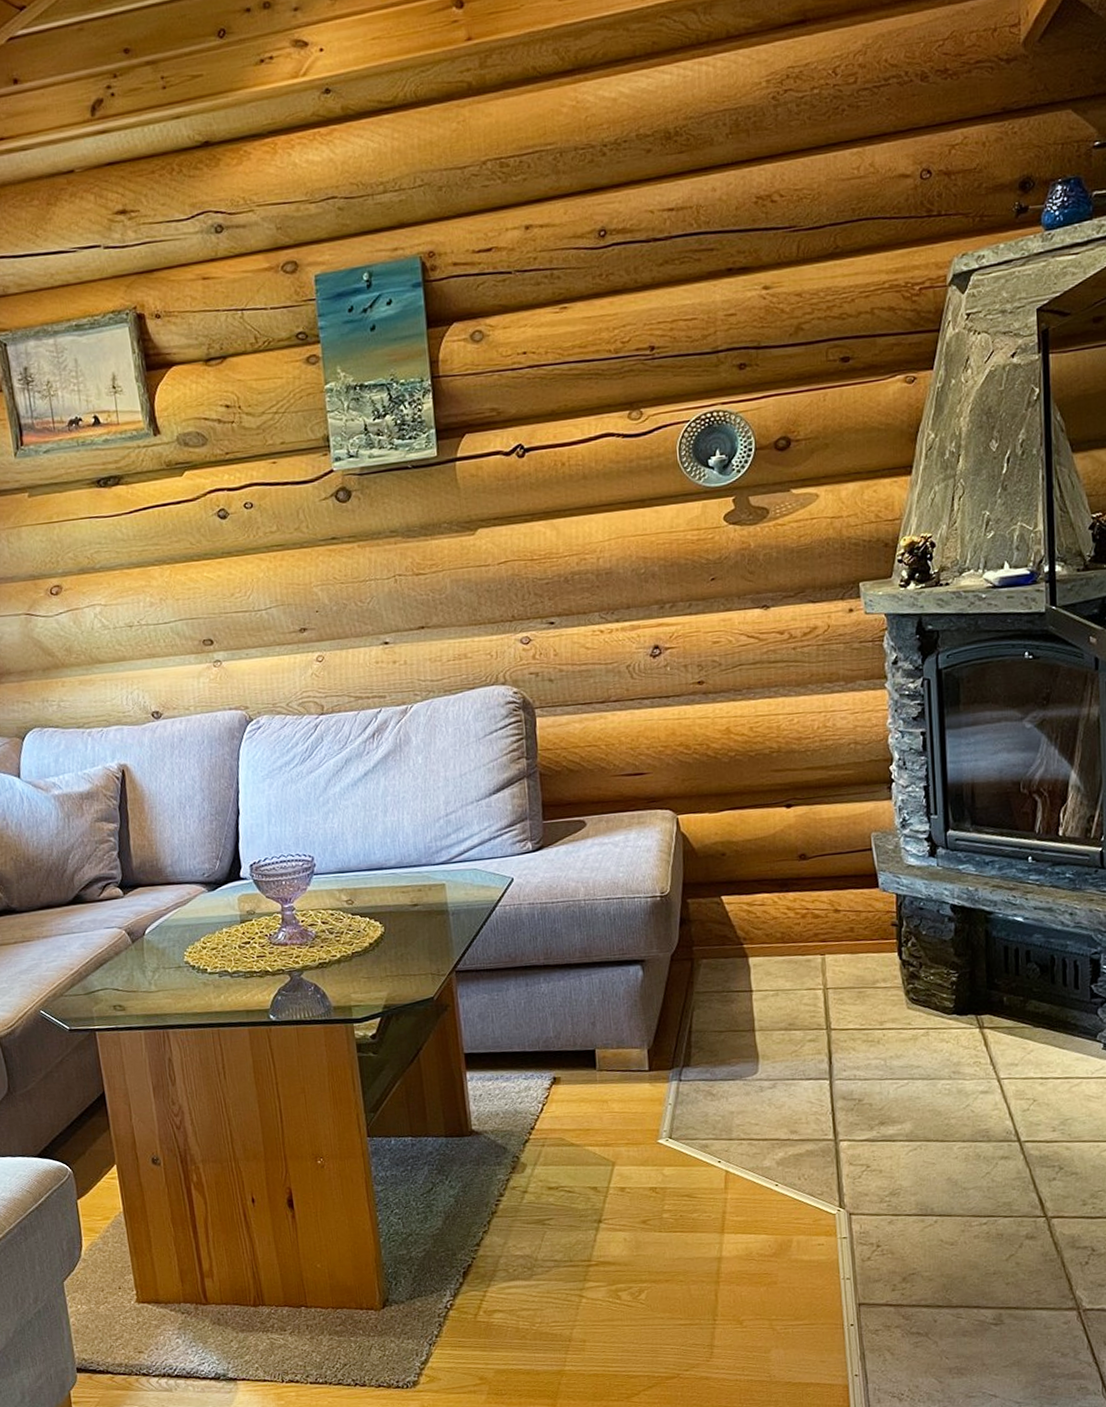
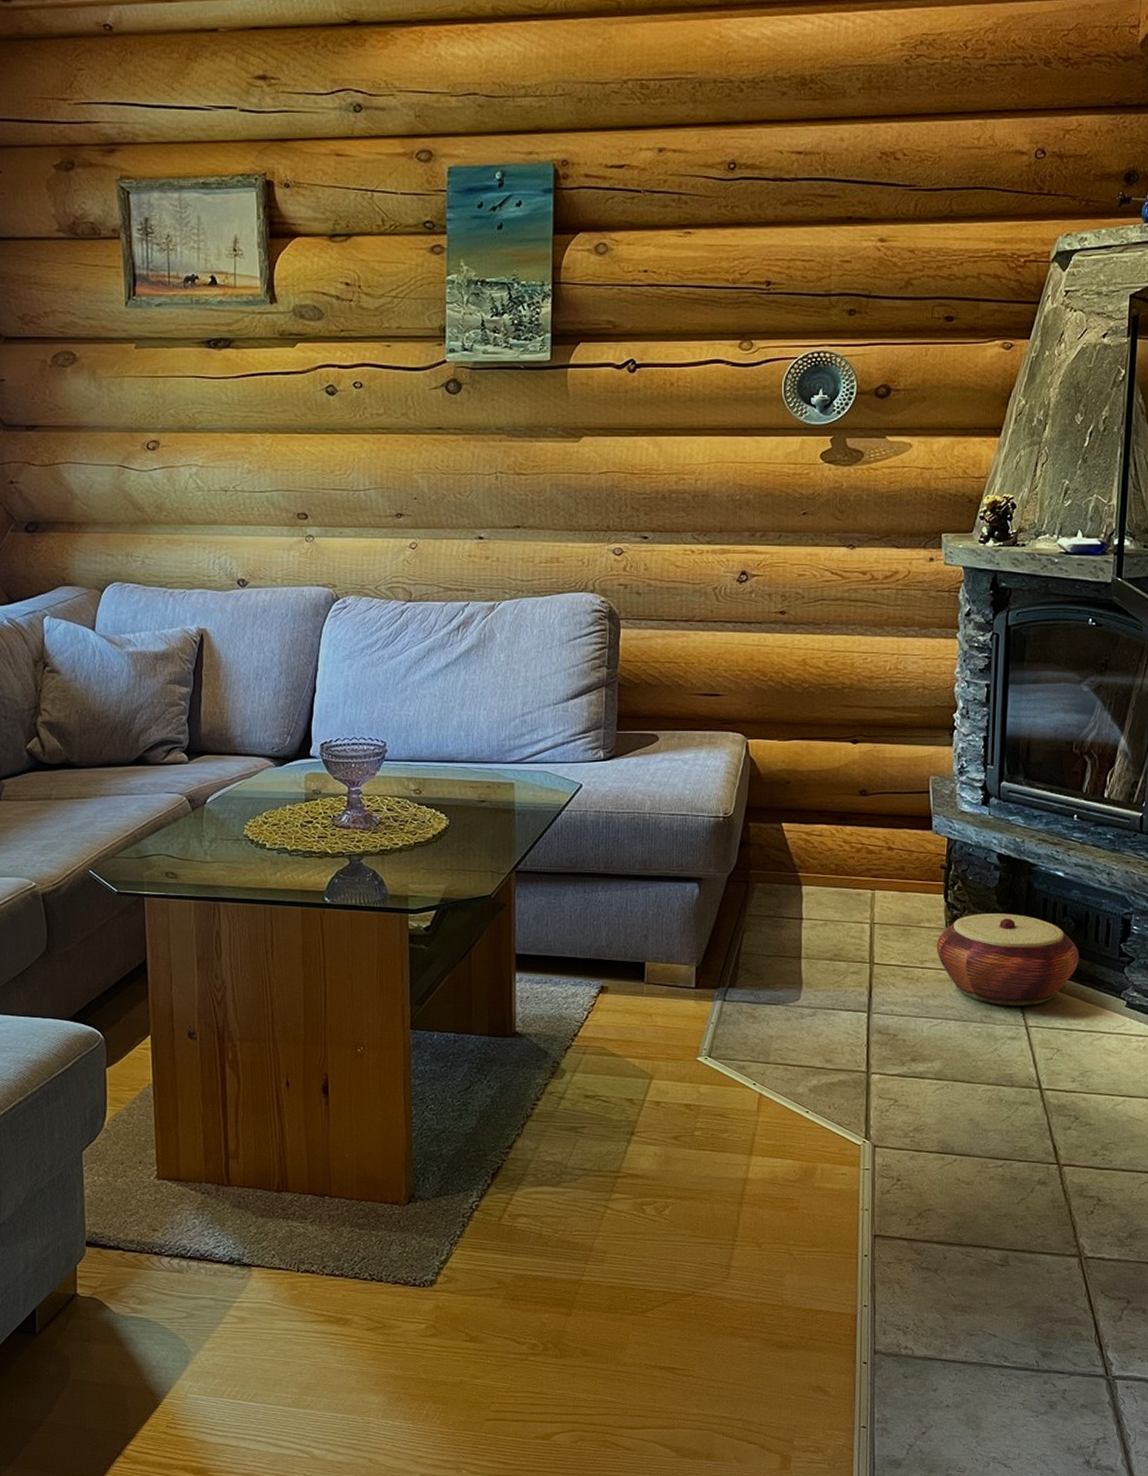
woven basket: none [894,964,1048,1060] -> present [936,913,1080,1006]

